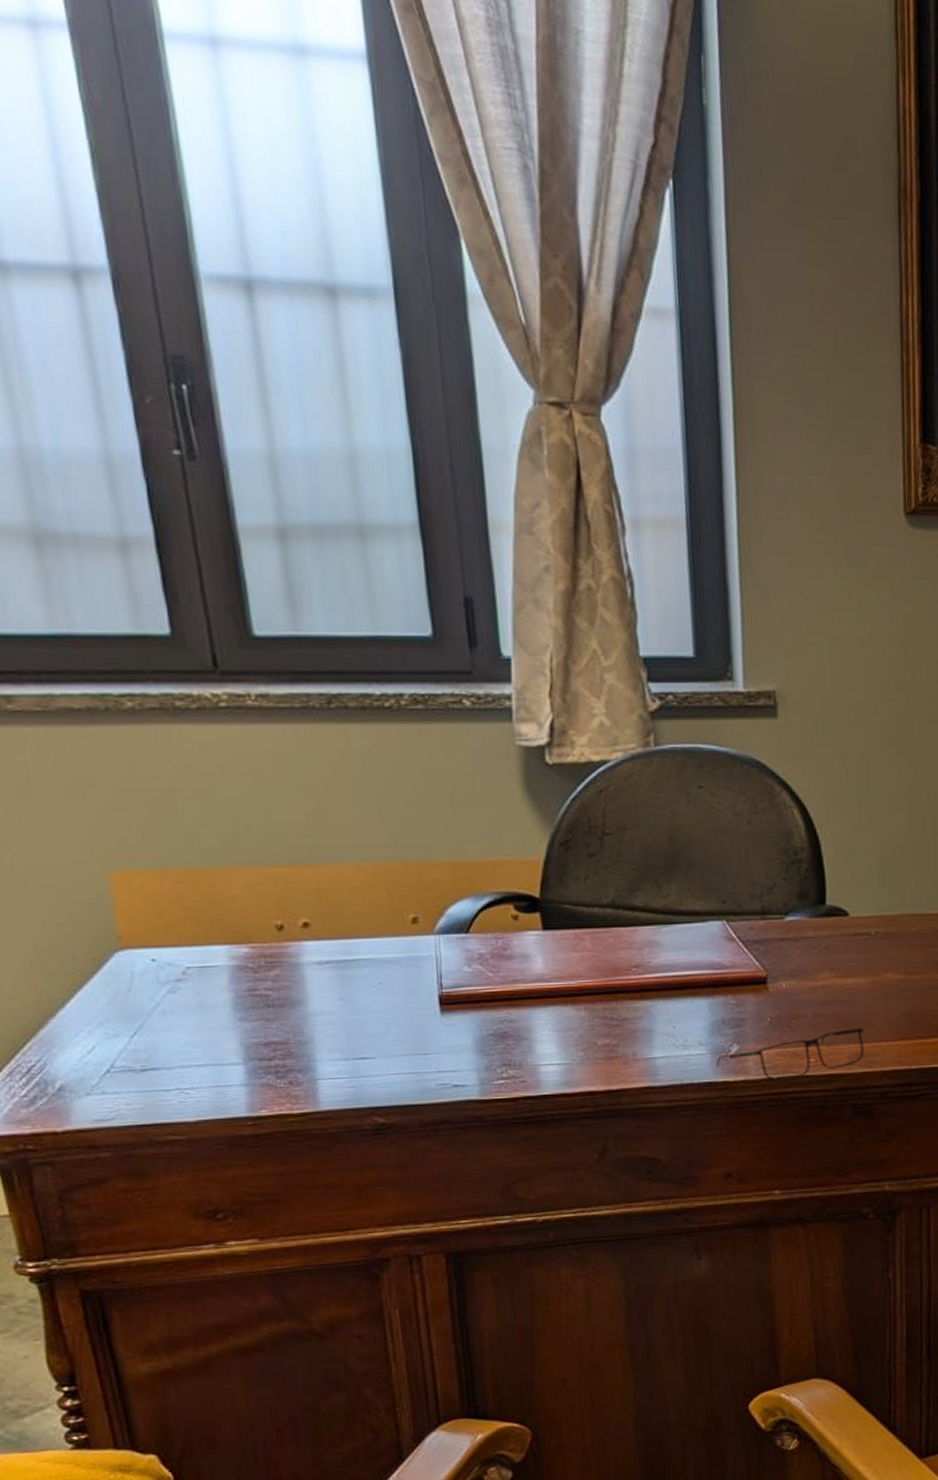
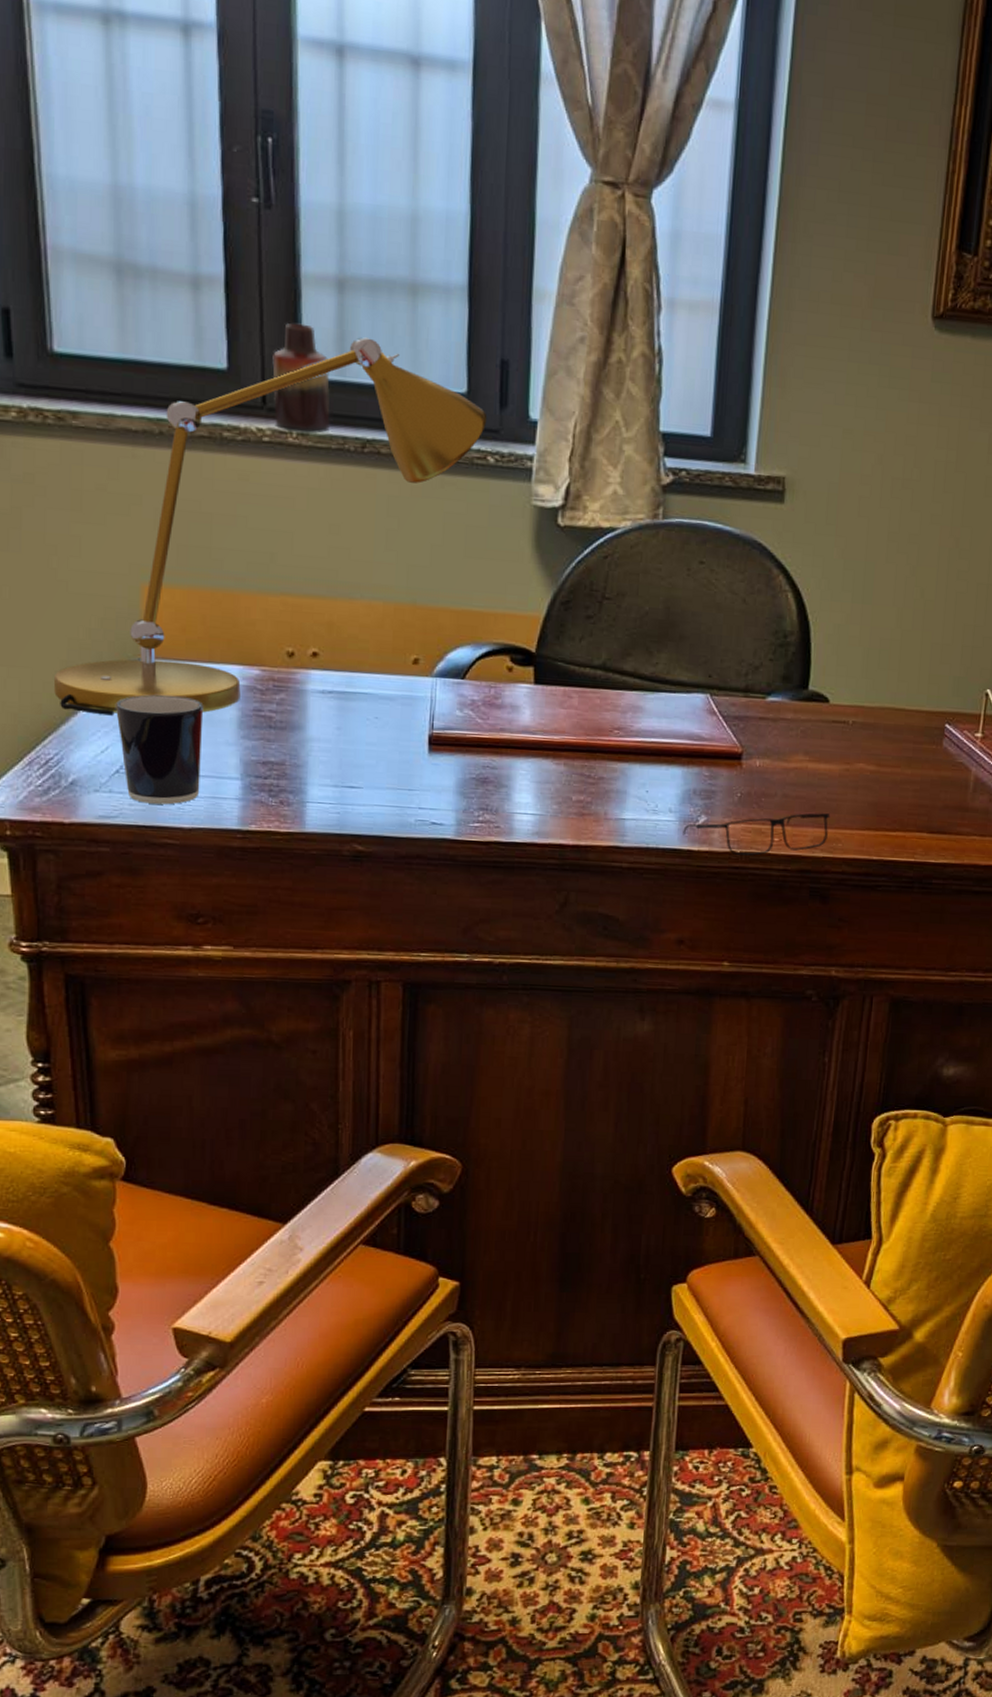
desk lamp: none [24,588,458,1014] -> present [53,337,488,716]
mug: none [97,984,201,1101] -> present [116,695,204,805]
vase: none [218,579,292,695] -> present [272,323,331,434]

